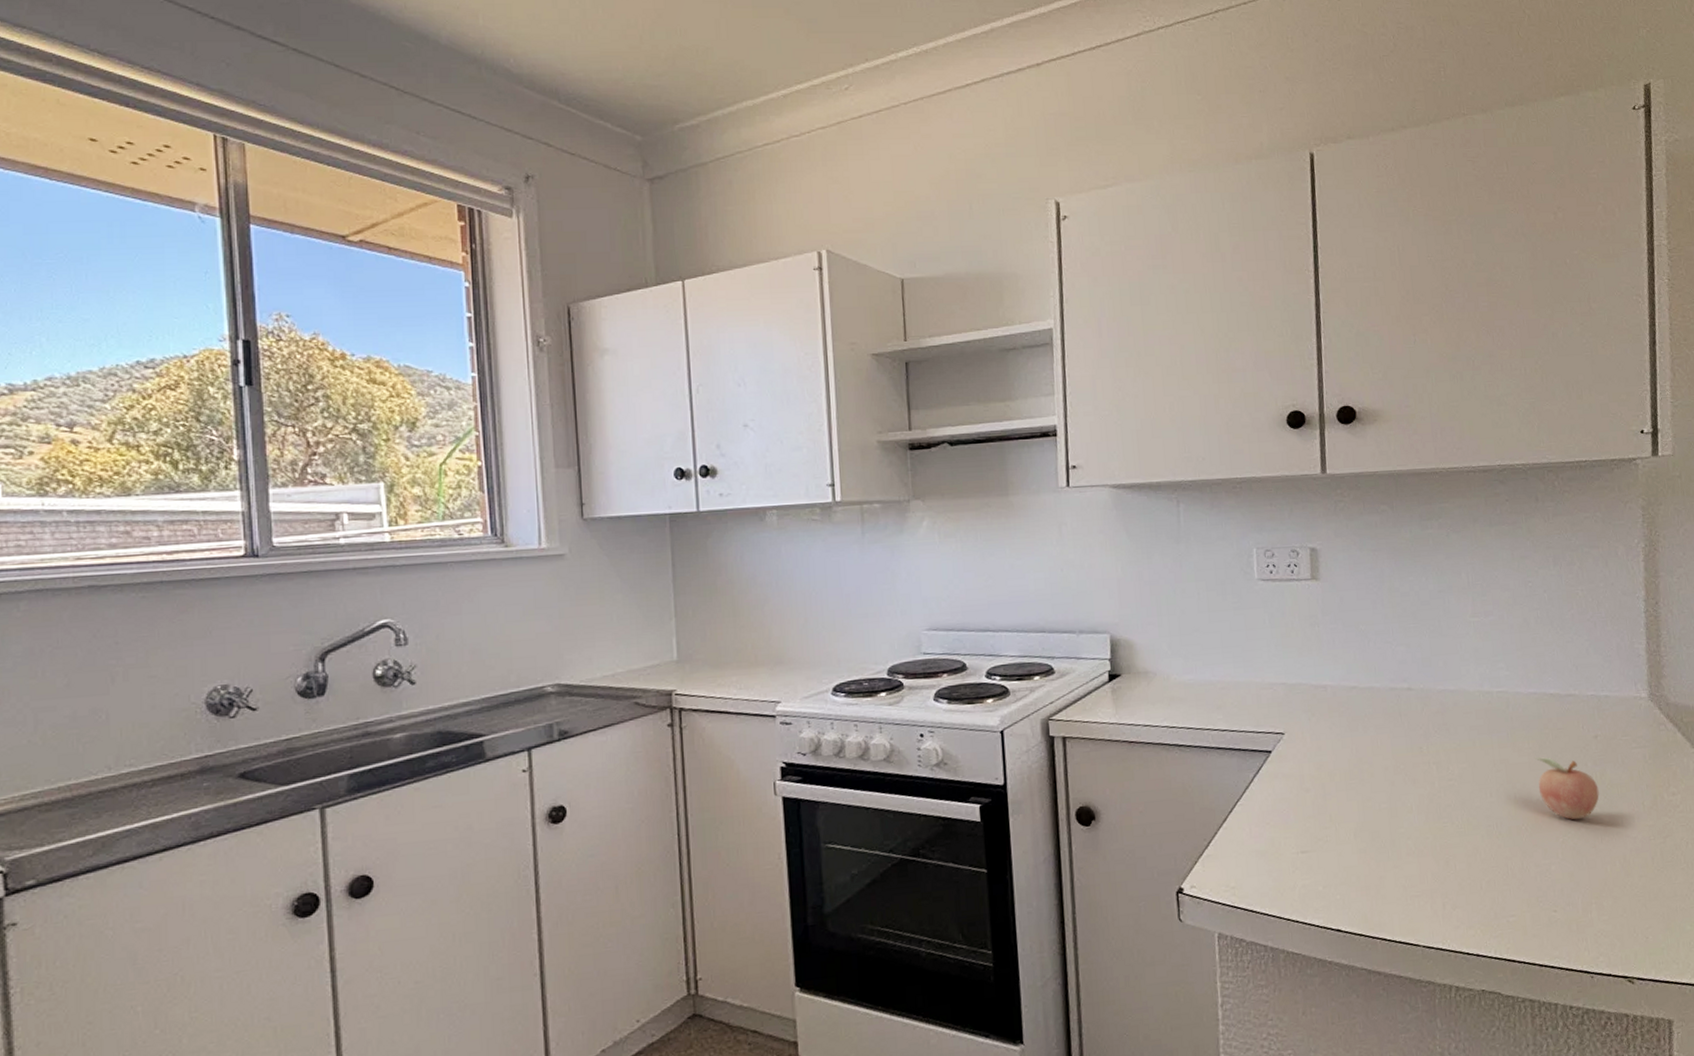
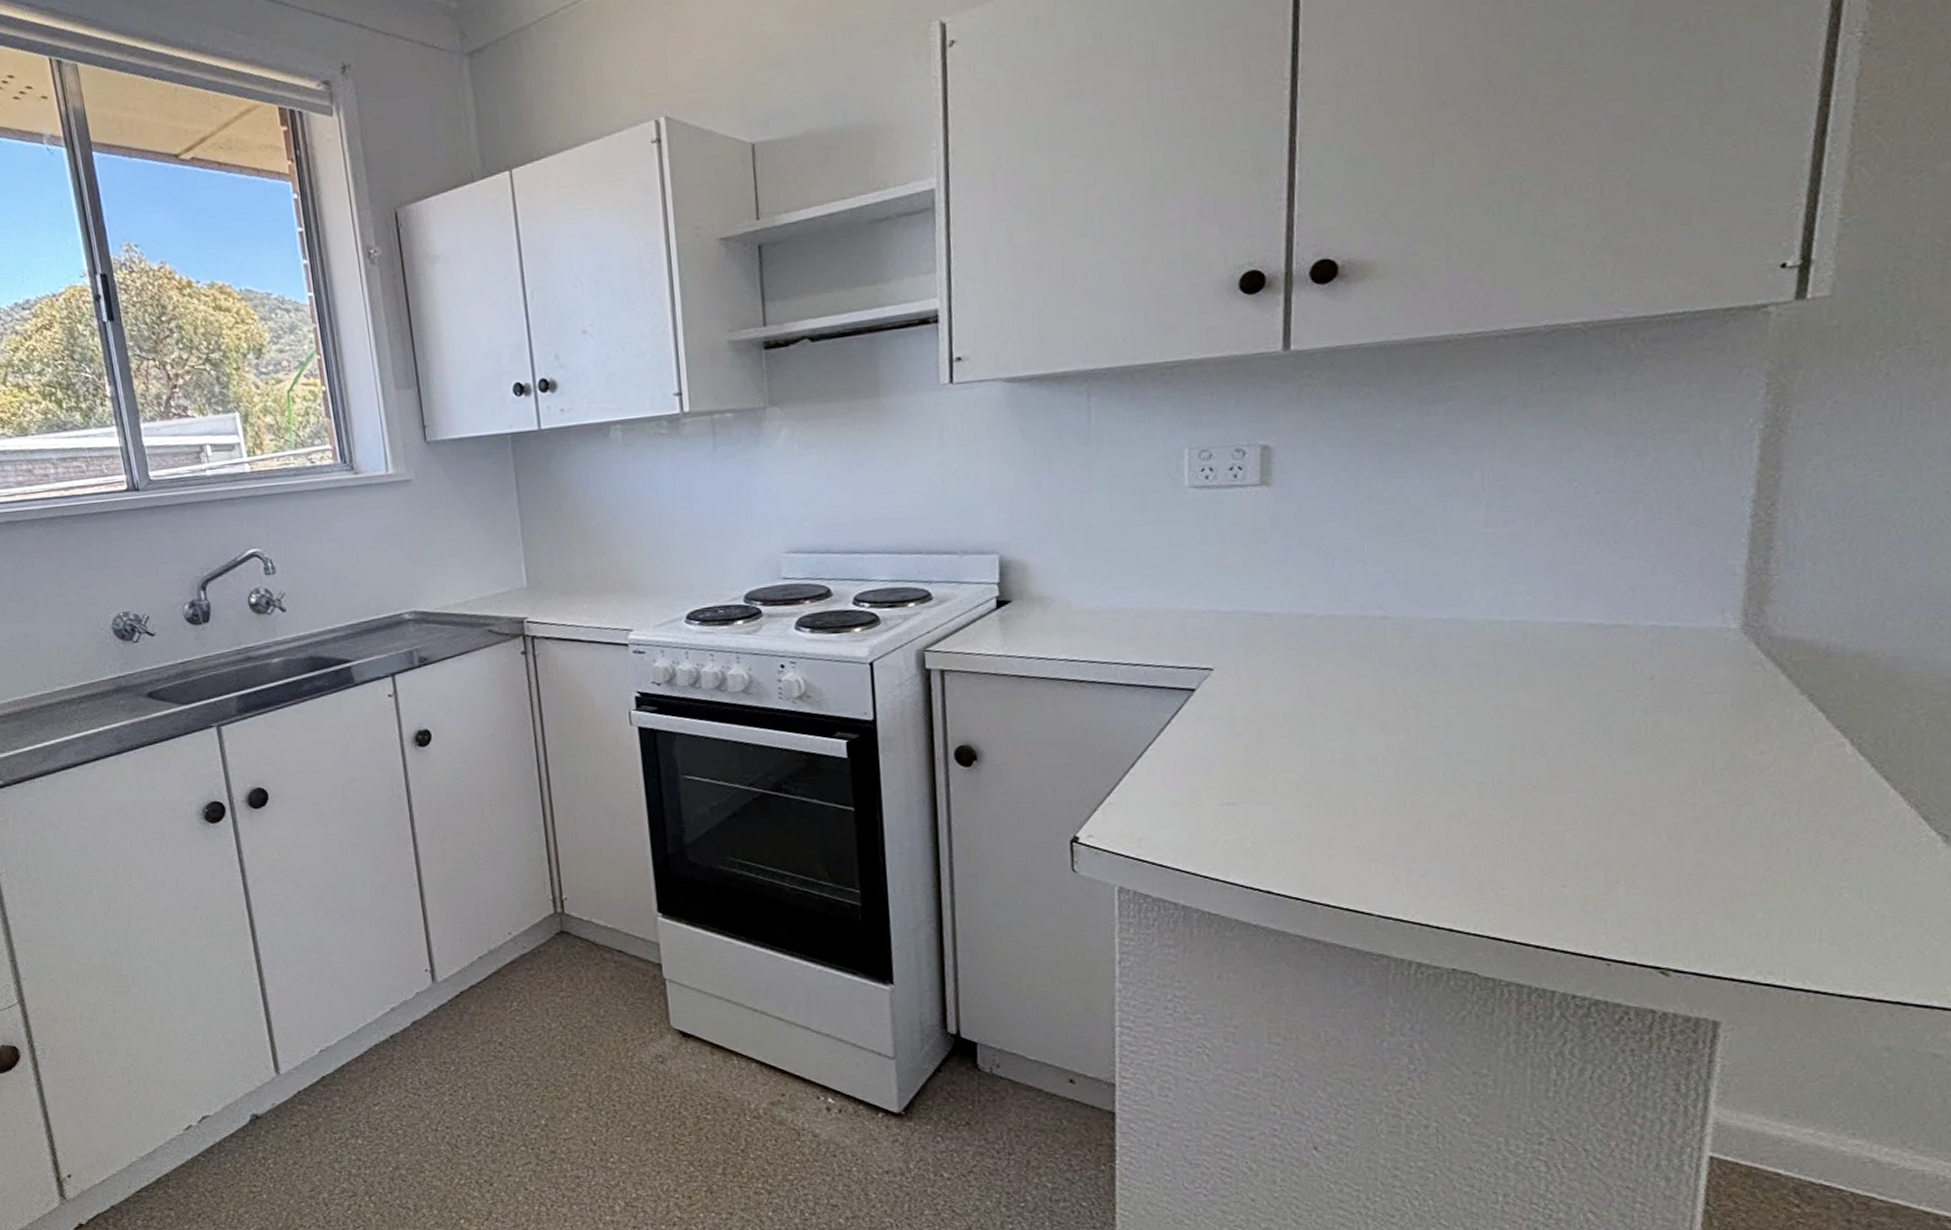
fruit: present [1535,757,1600,820] -> none [1557,703,1648,780]

